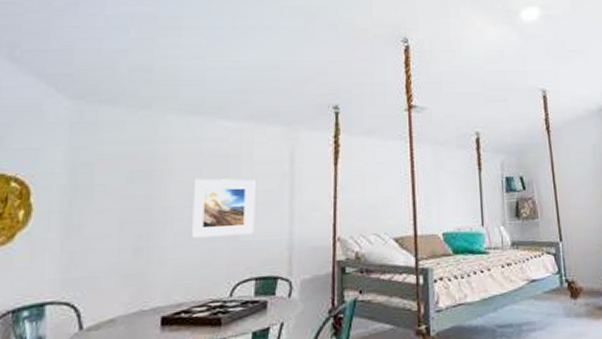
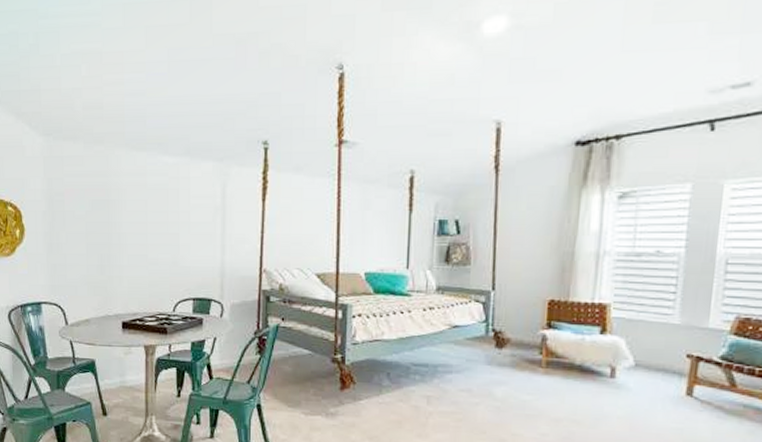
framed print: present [190,178,255,239] -> none [140,209,192,262]

